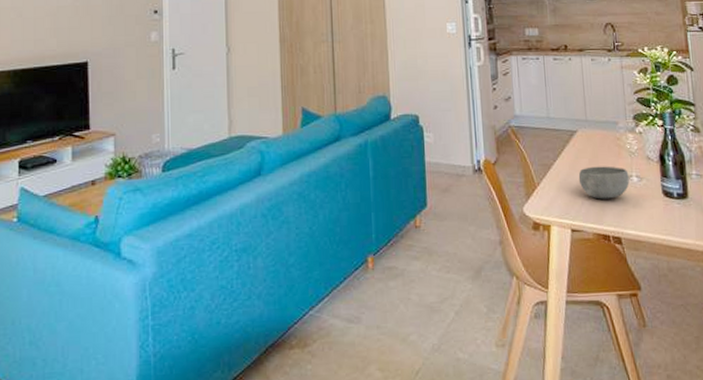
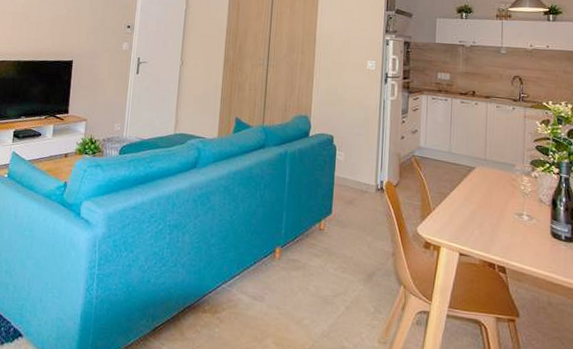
bowl: present [578,166,630,199] -> none [471,200,520,232]

